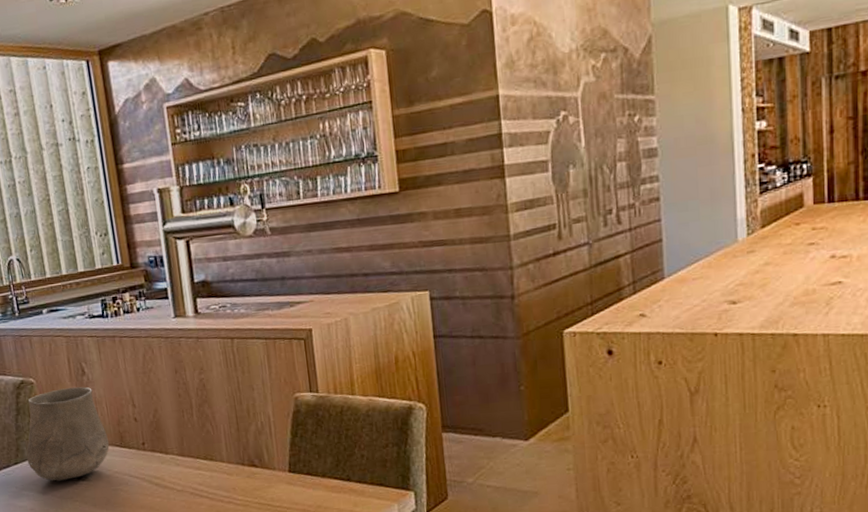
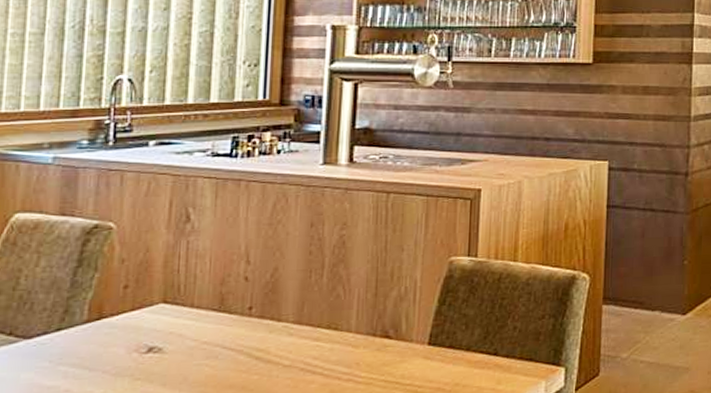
ceramic cup: present [26,387,110,481] -> none [76,236,203,354]

